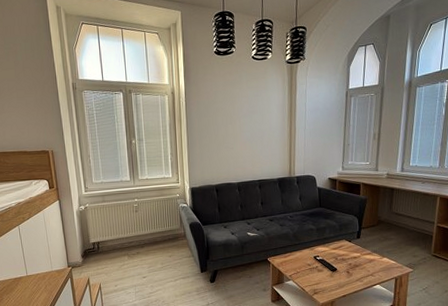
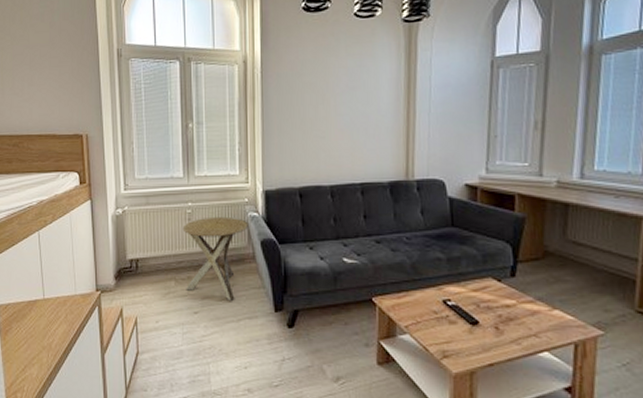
side table: none [131,208,181,267] -> present [182,216,250,301]

